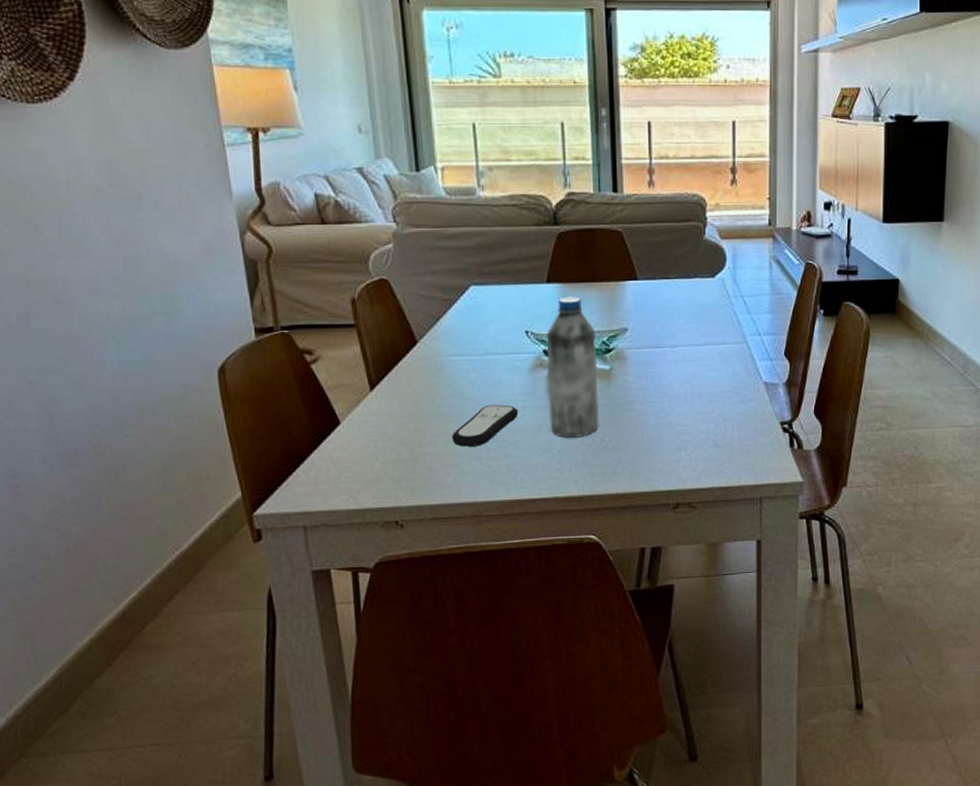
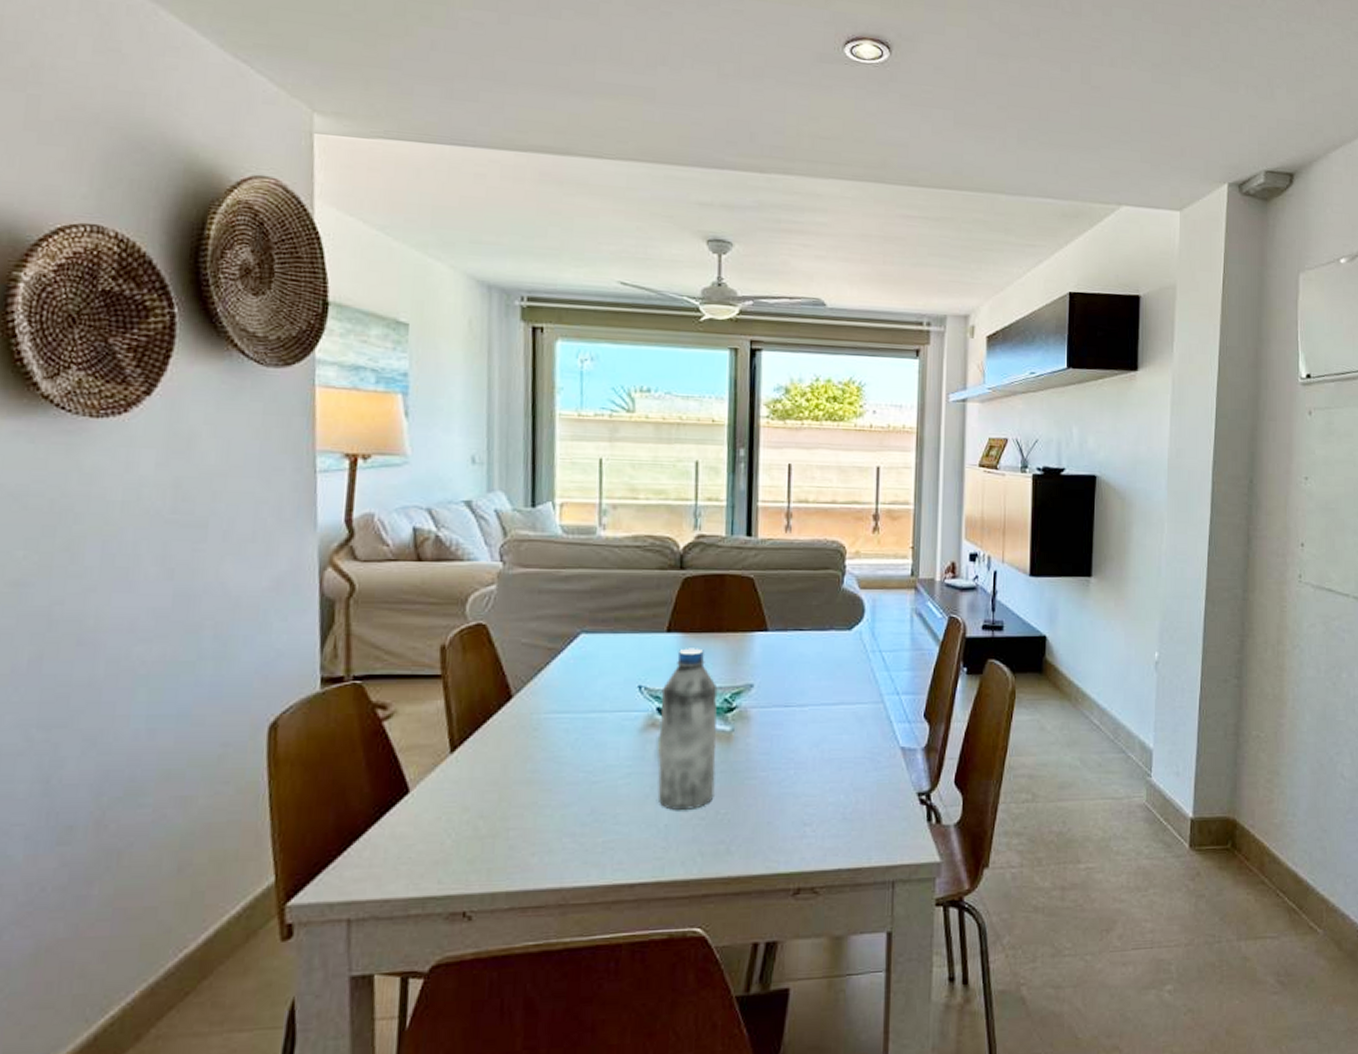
remote control: present [451,404,519,447] -> none [541,770,623,821]

